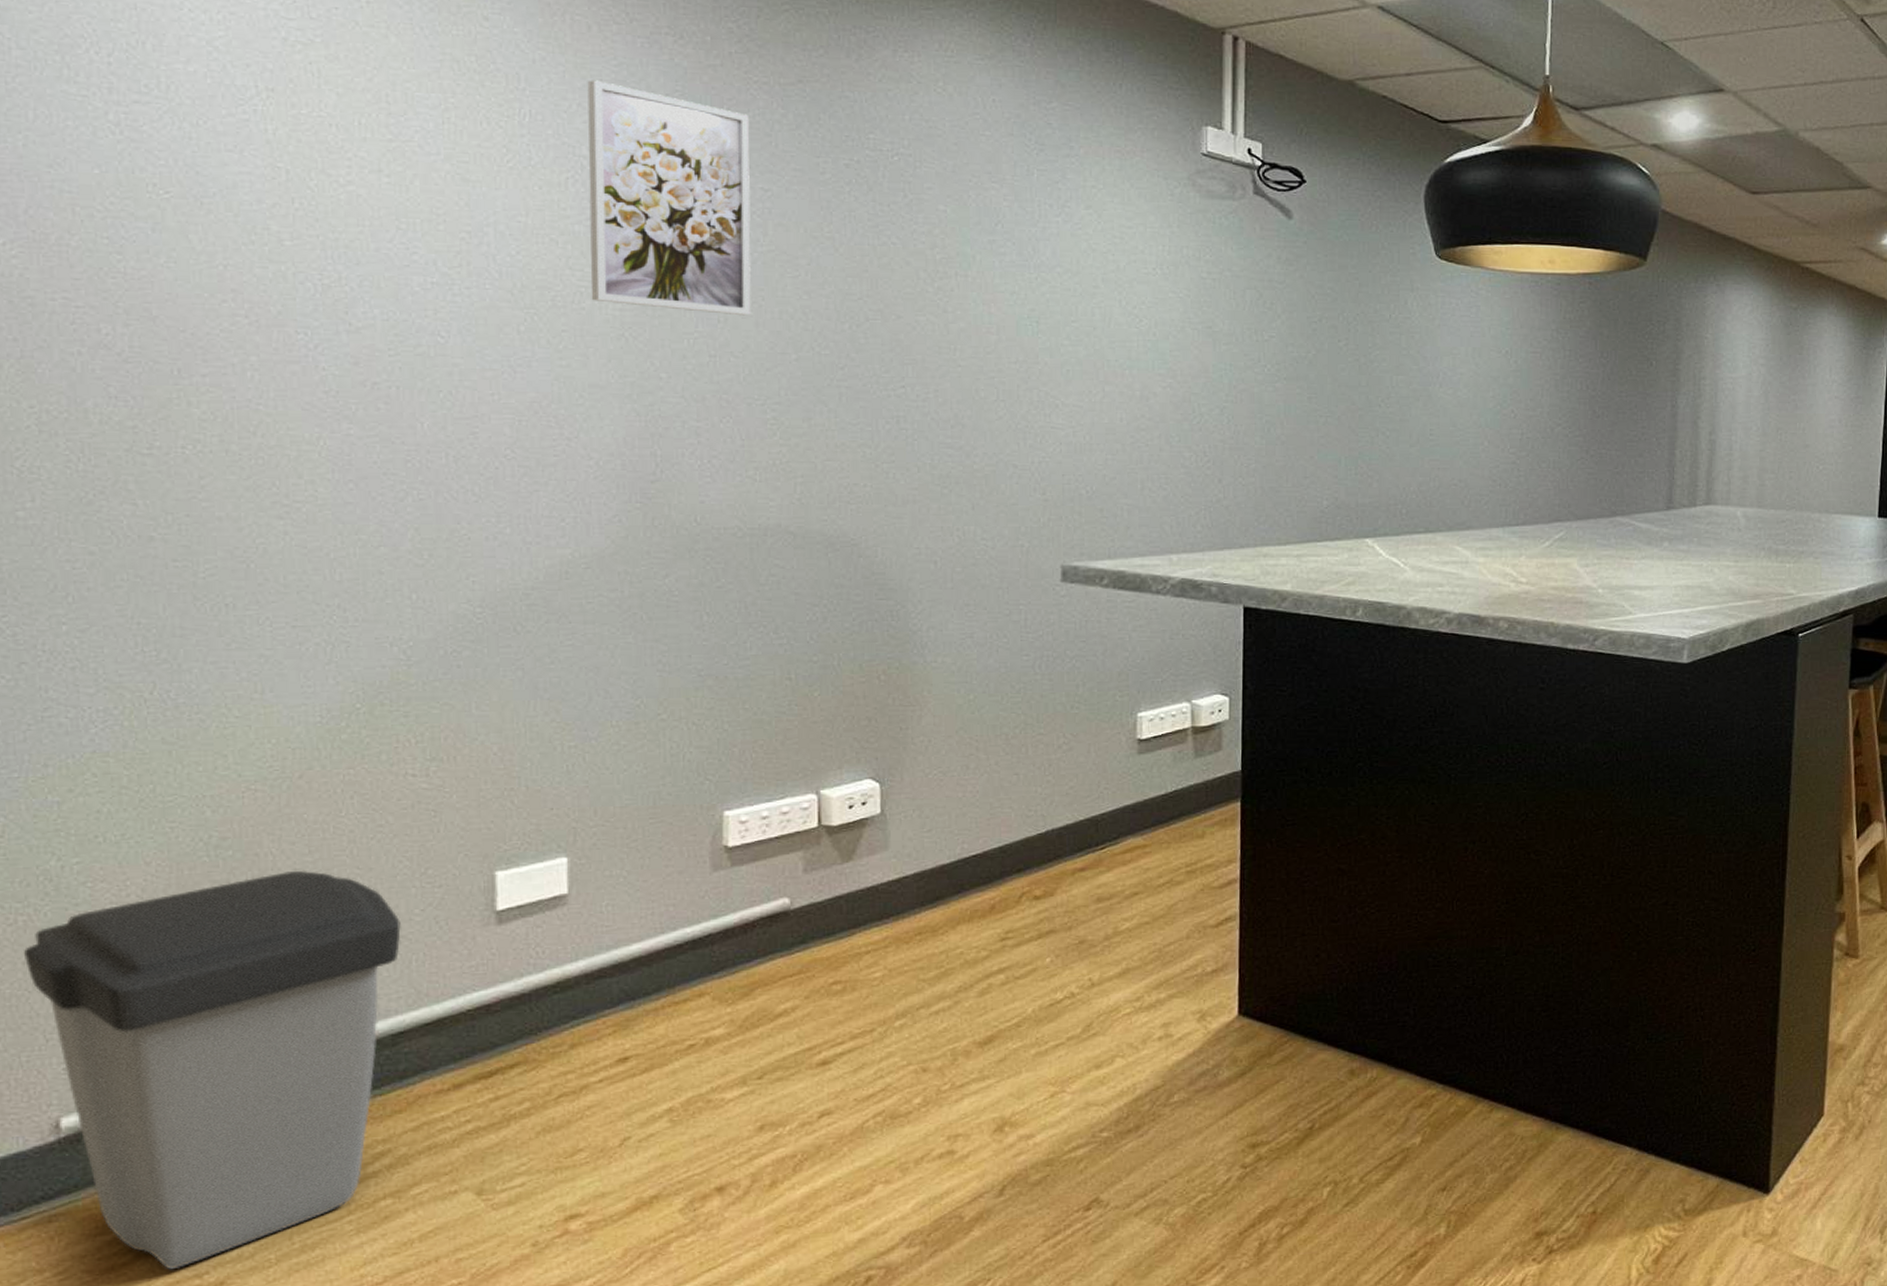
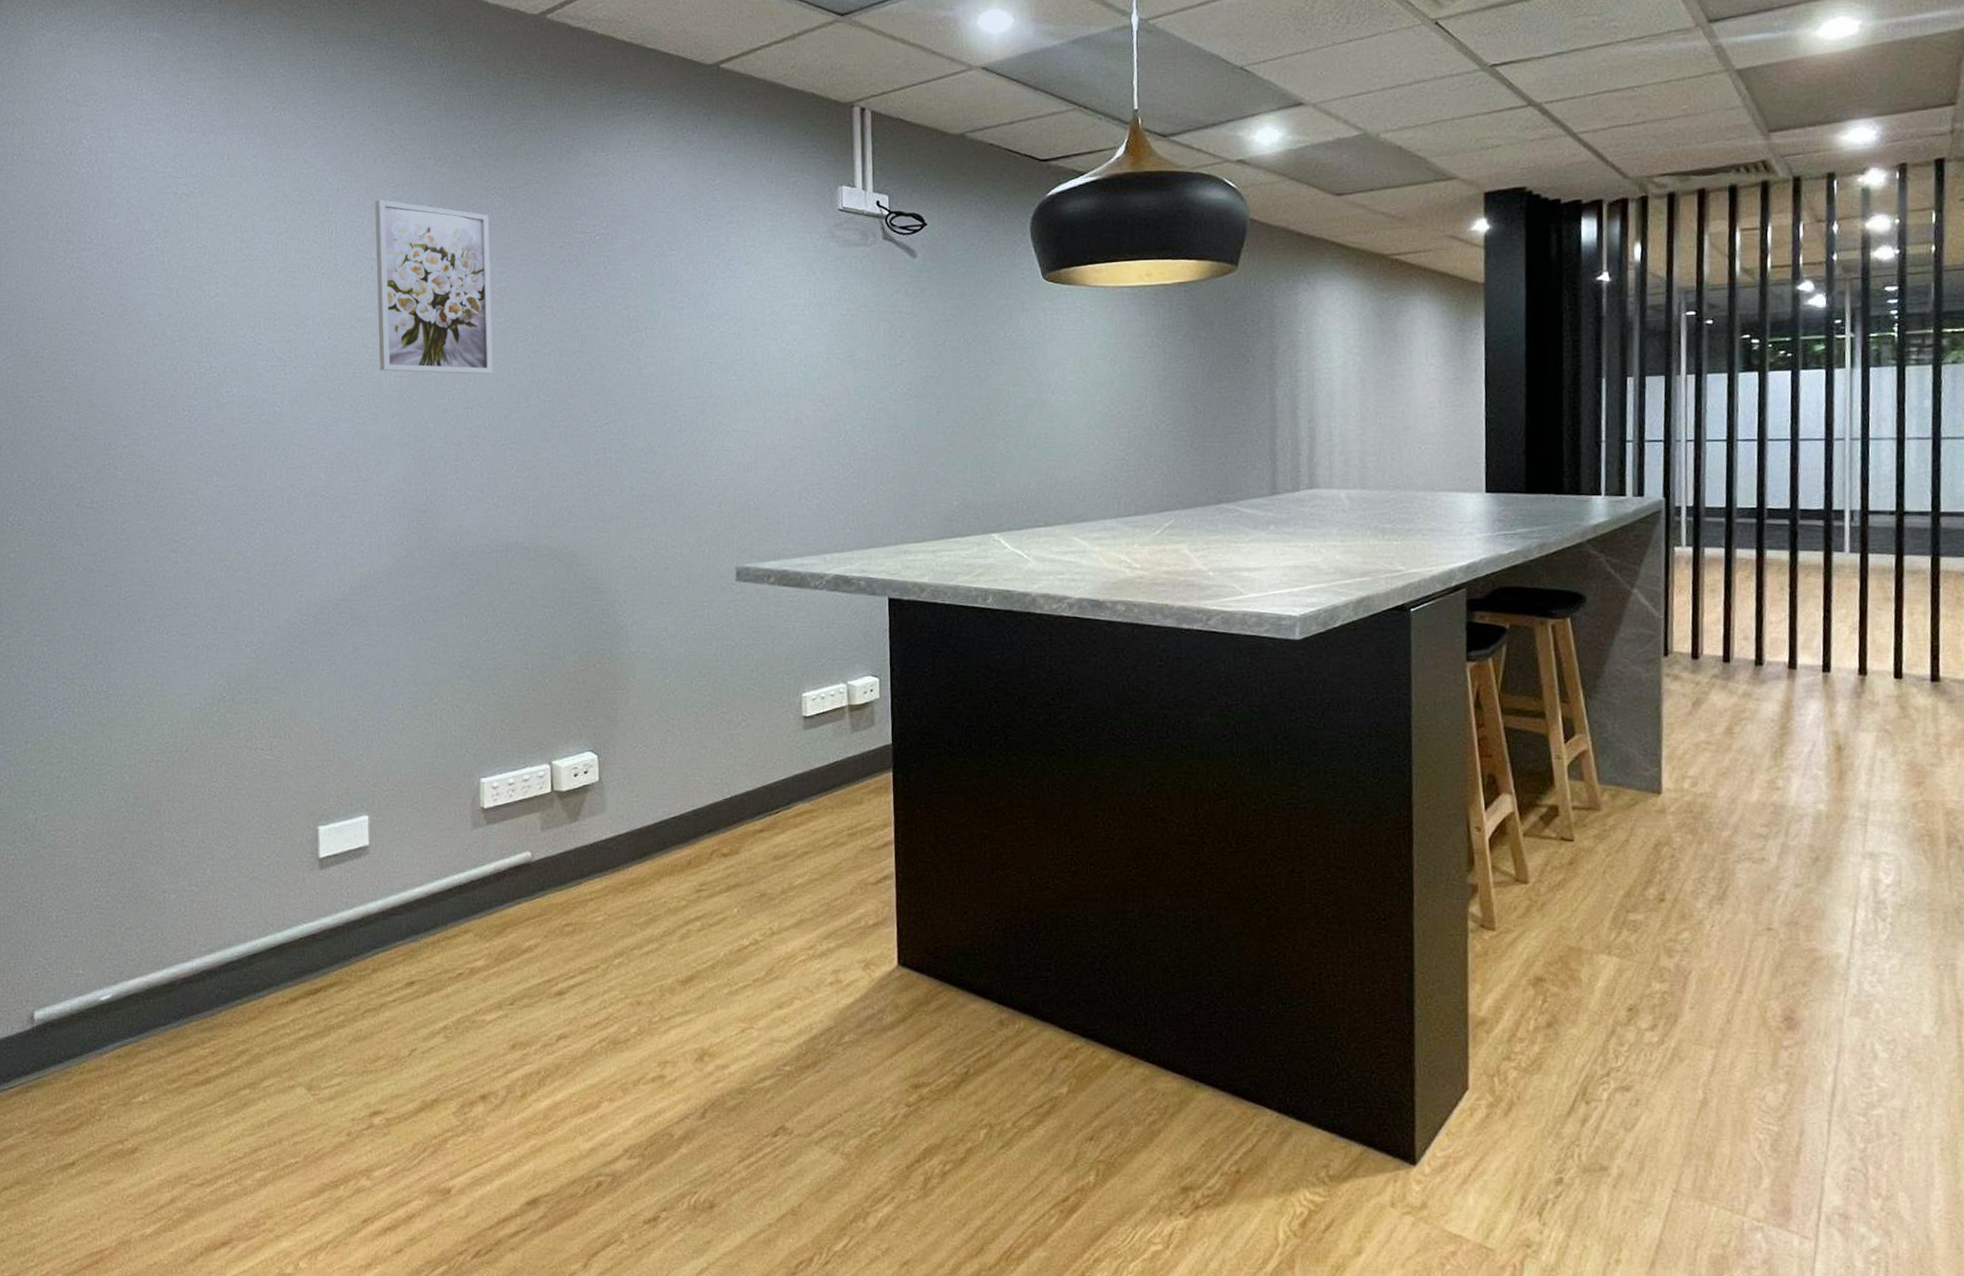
trash can: present [24,870,401,1270] -> none [13,823,254,1136]

